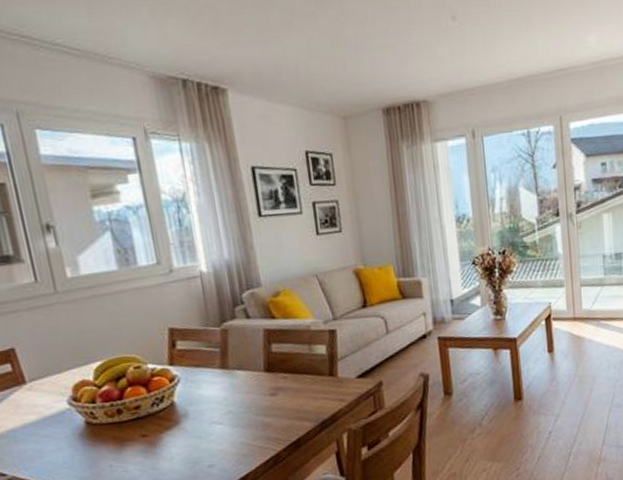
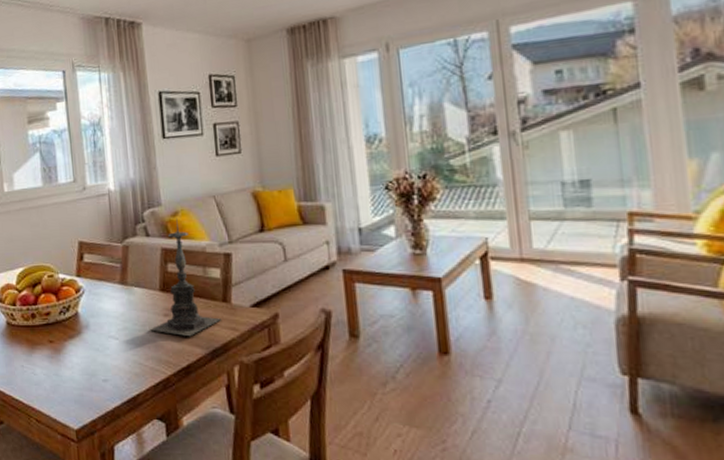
candle holder: none [256,298,329,413] -> present [150,218,221,337]

